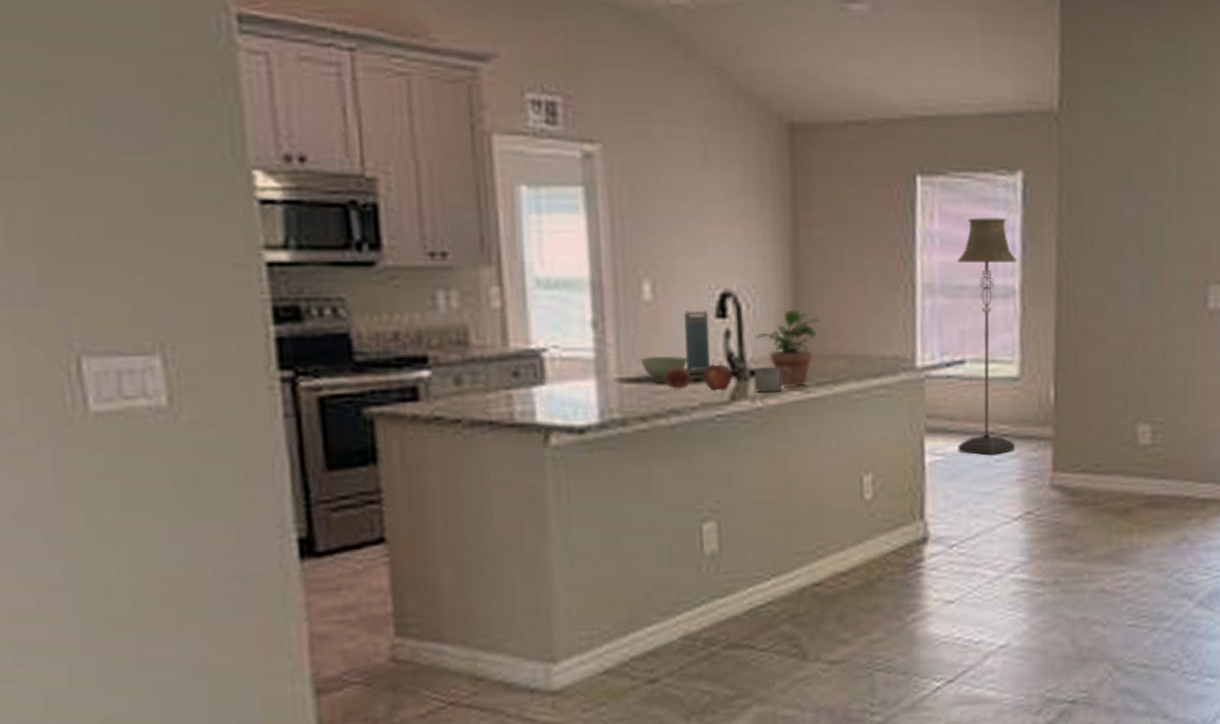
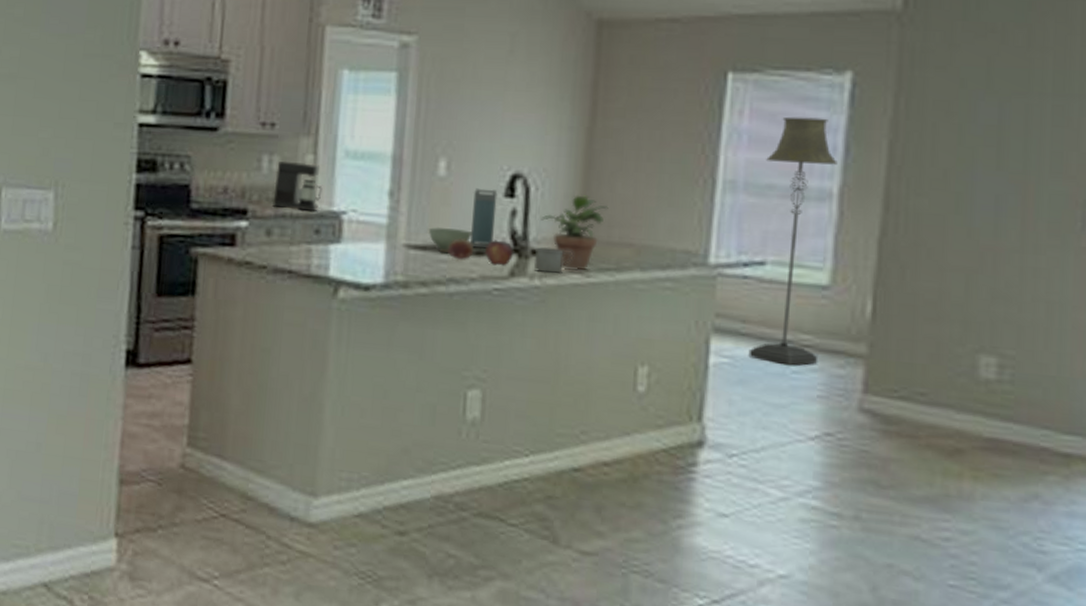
coffee maker: none [456,296,515,353] -> present [273,160,323,212]

